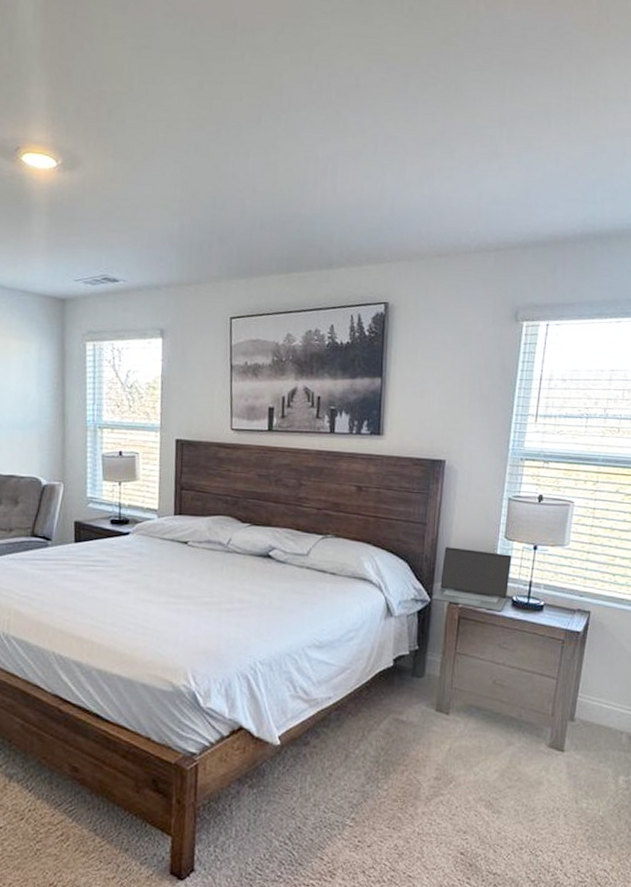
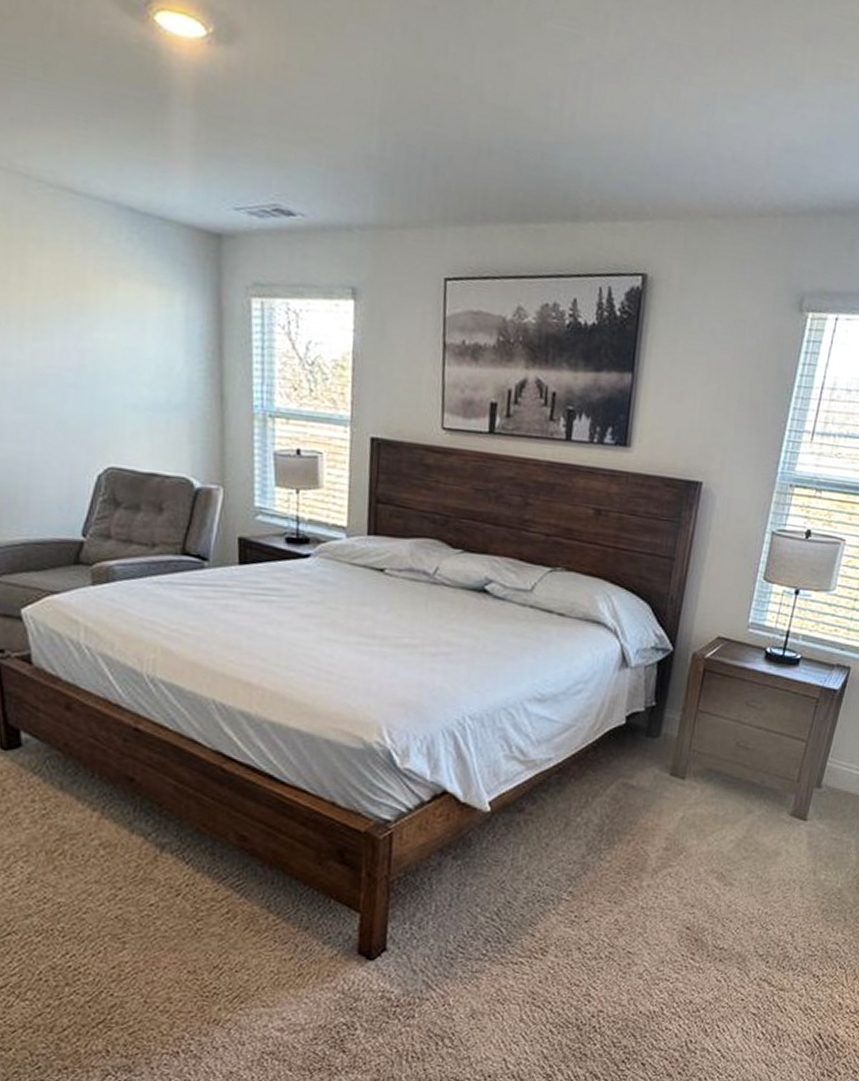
laptop: present [432,547,512,612] -> none [675,587,770,665]

